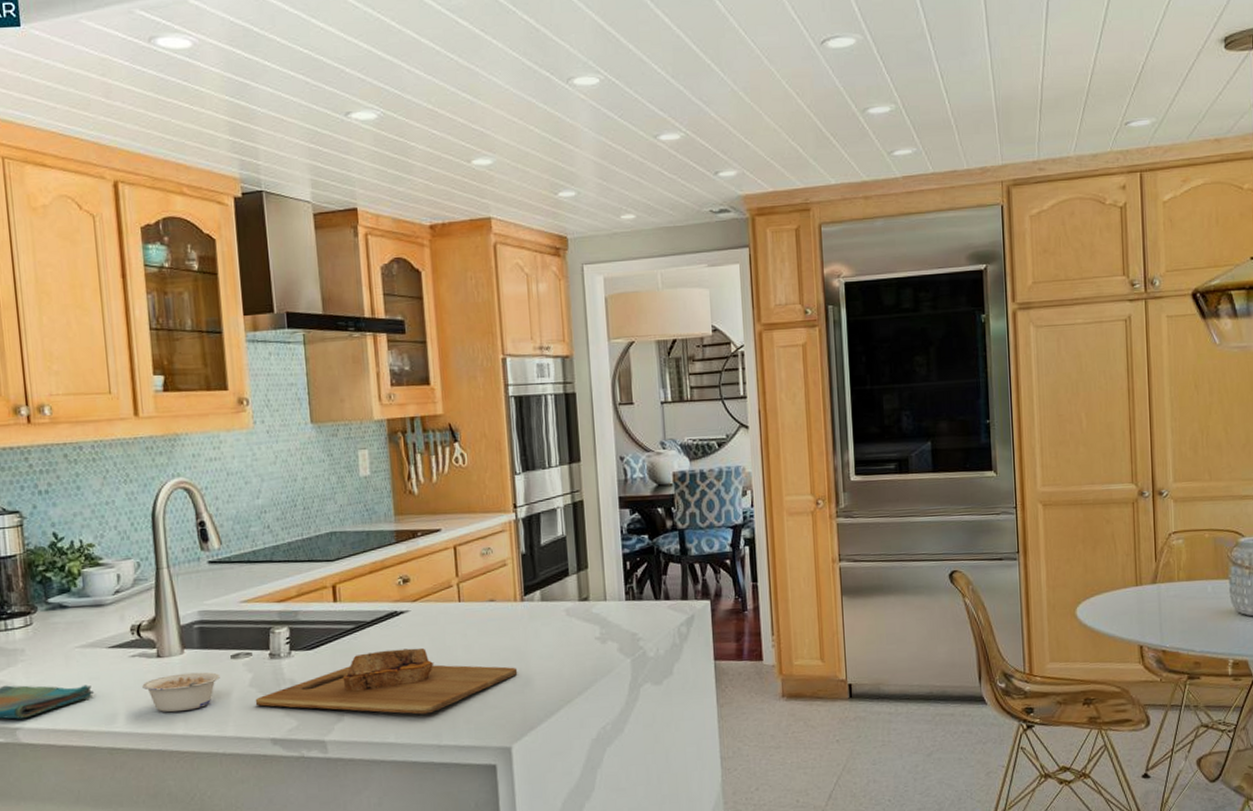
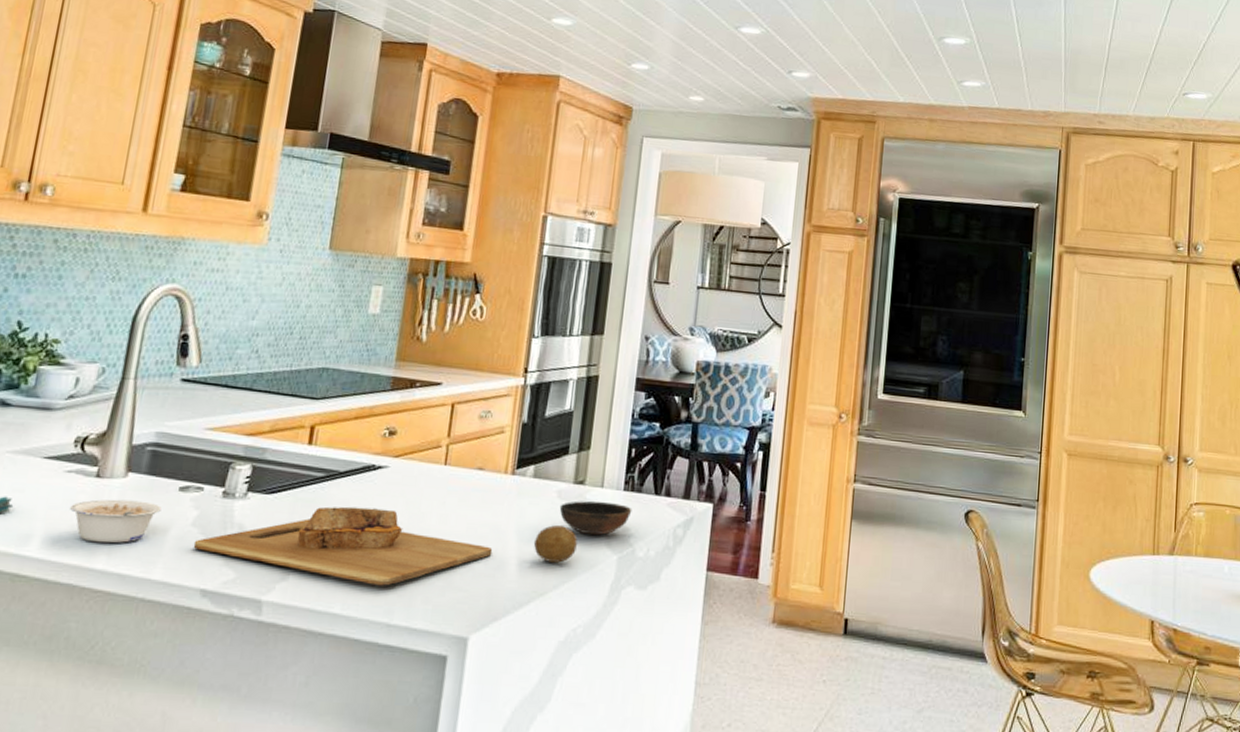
fruit: none [552,640,592,673] -> present [533,525,578,563]
bowl: none [570,612,637,644] -> present [559,501,632,536]

